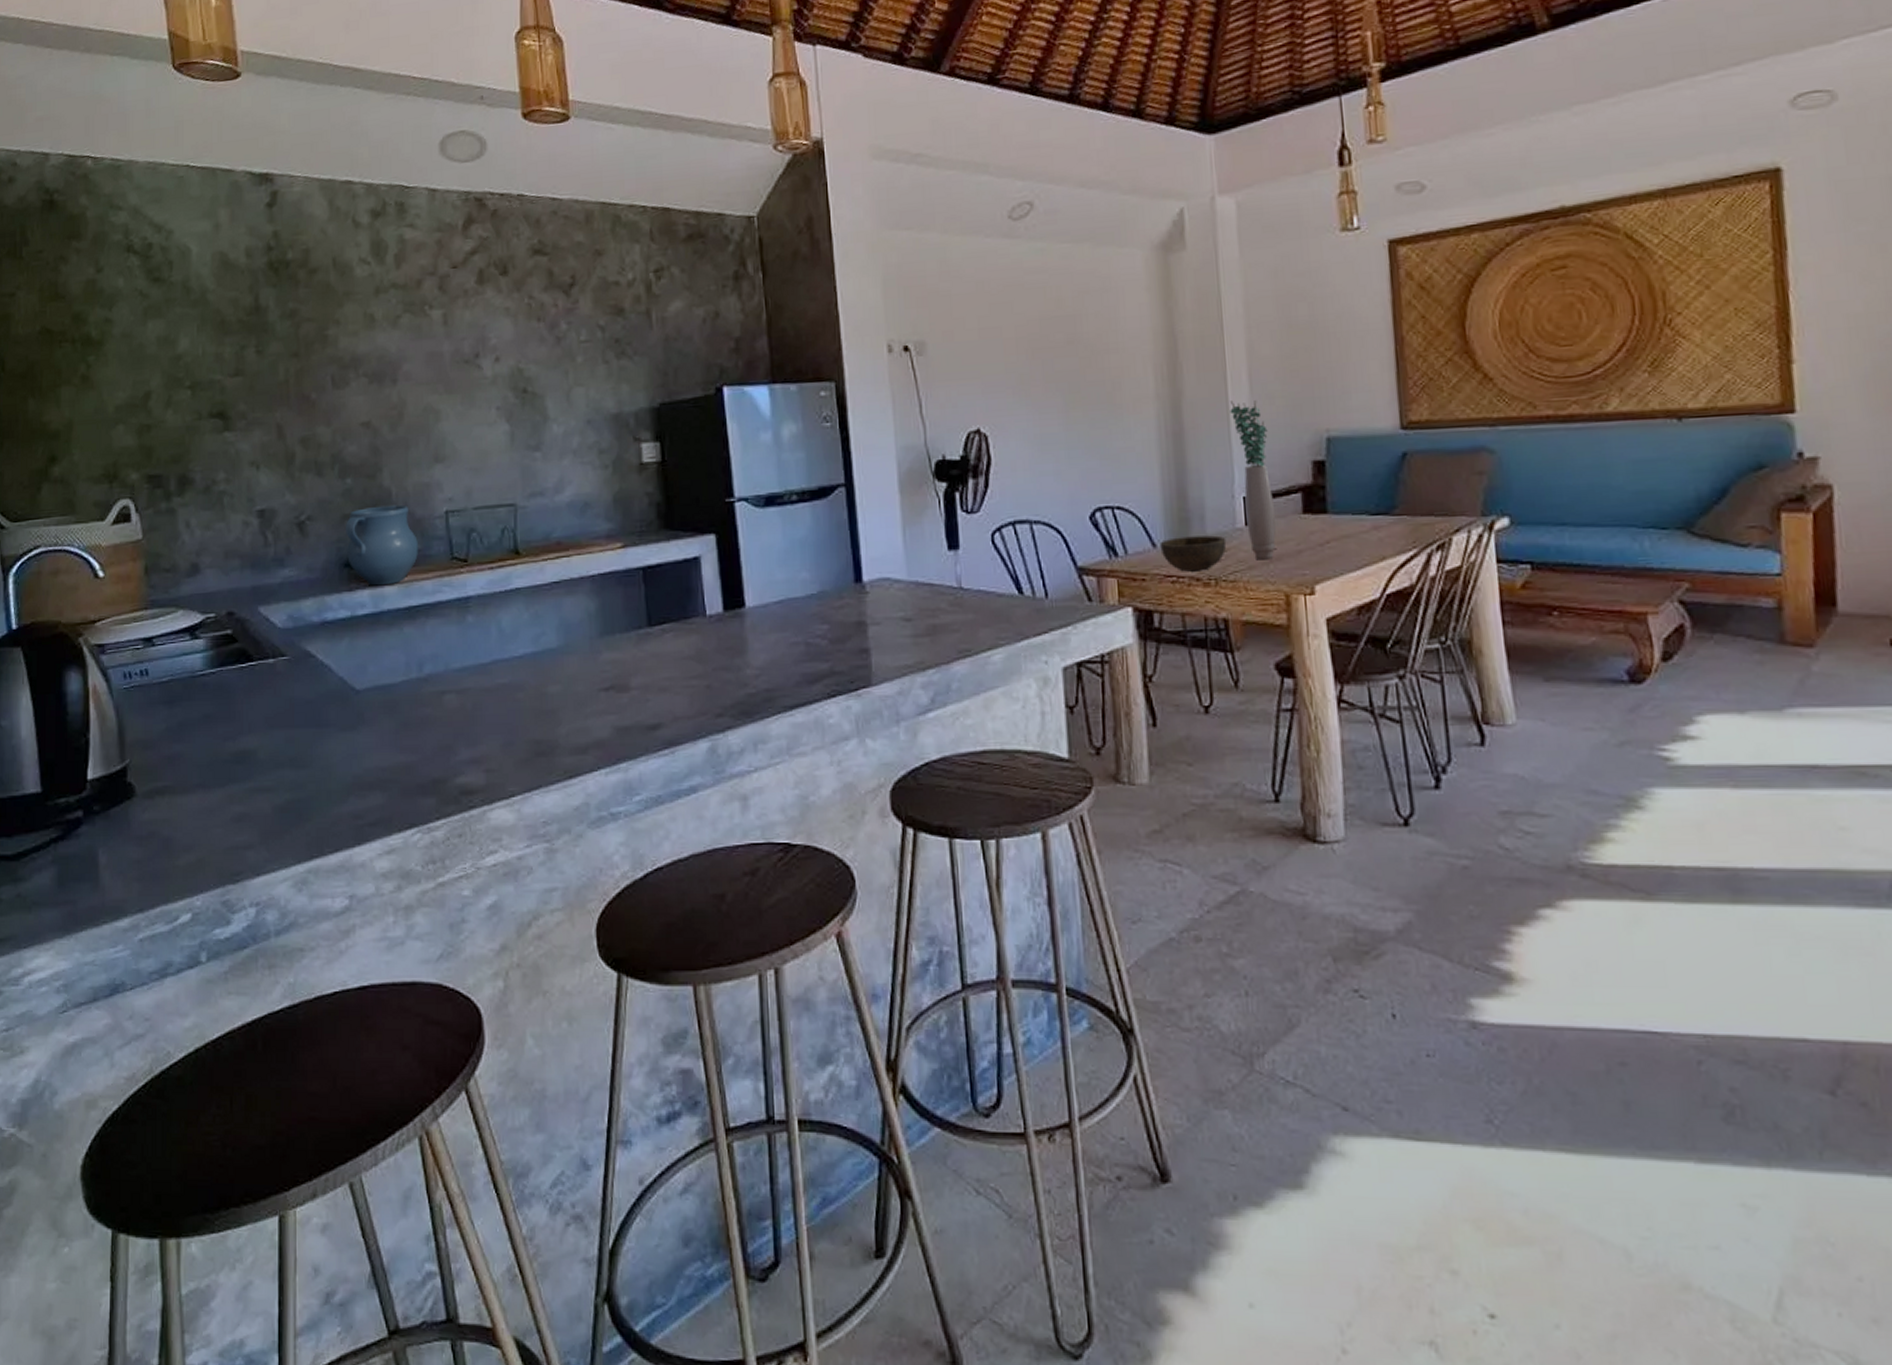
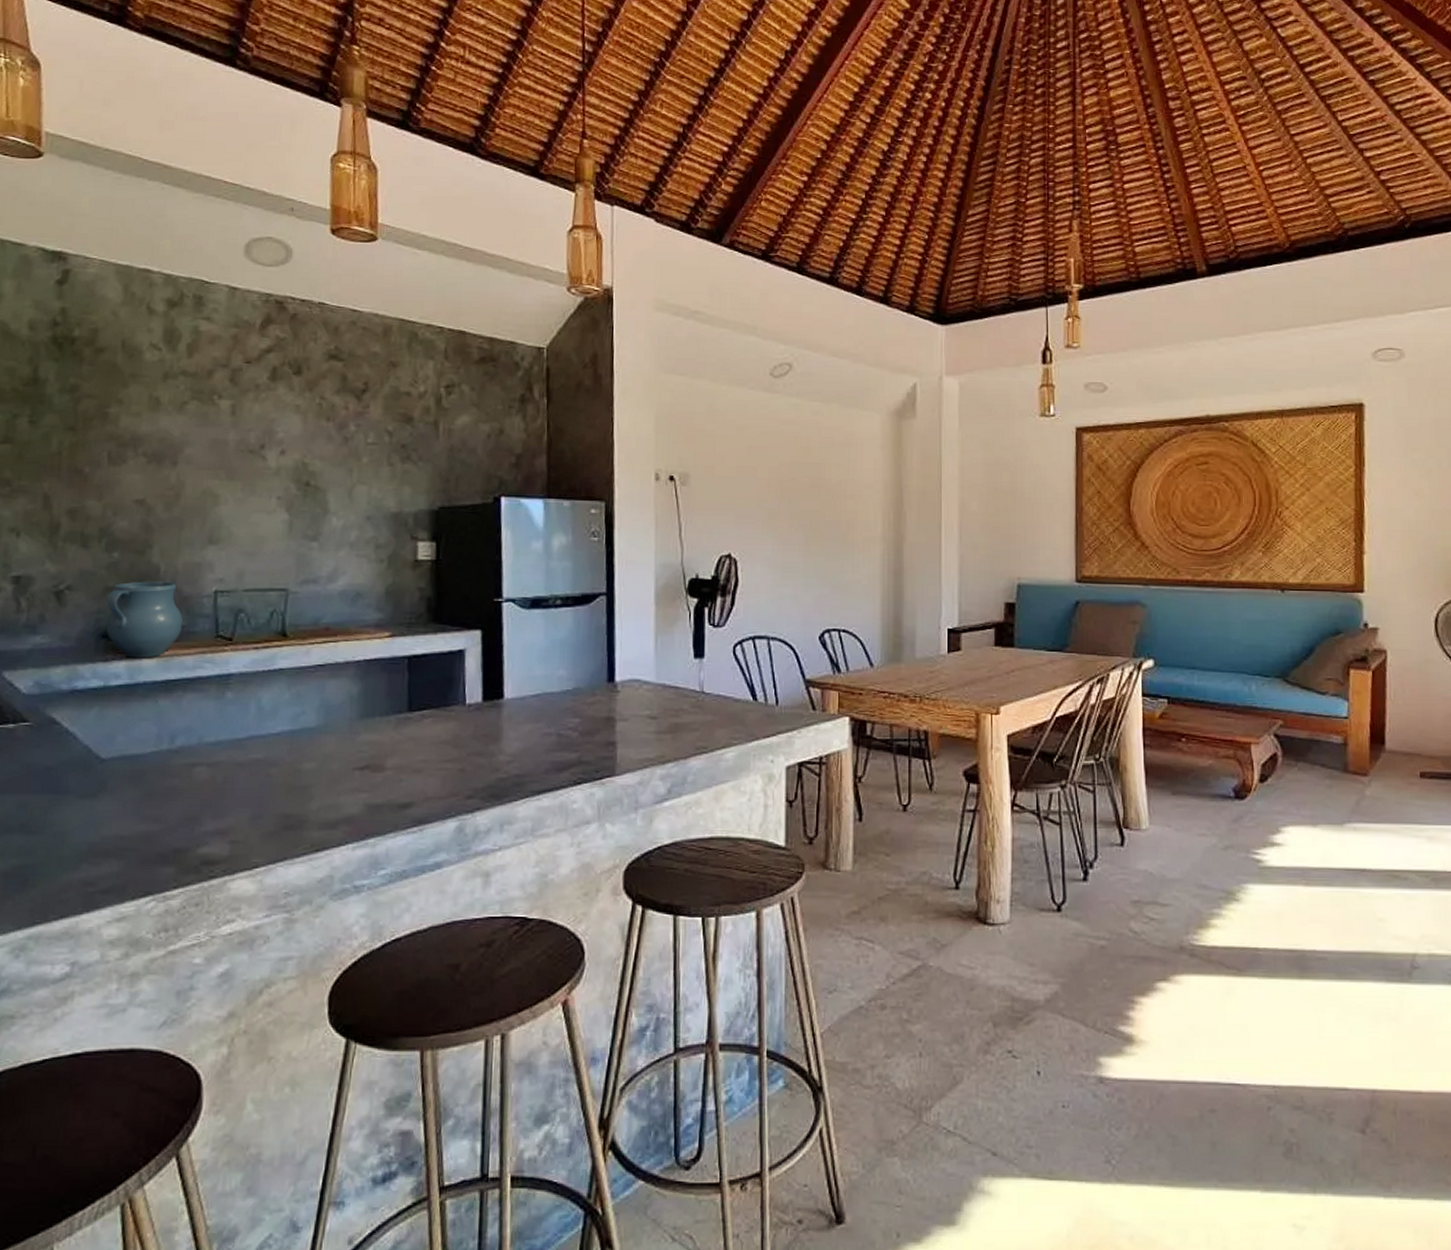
bowl: present [1160,535,1227,572] -> none [876,659,931,689]
vase: present [1230,400,1276,560] -> none [942,547,972,683]

